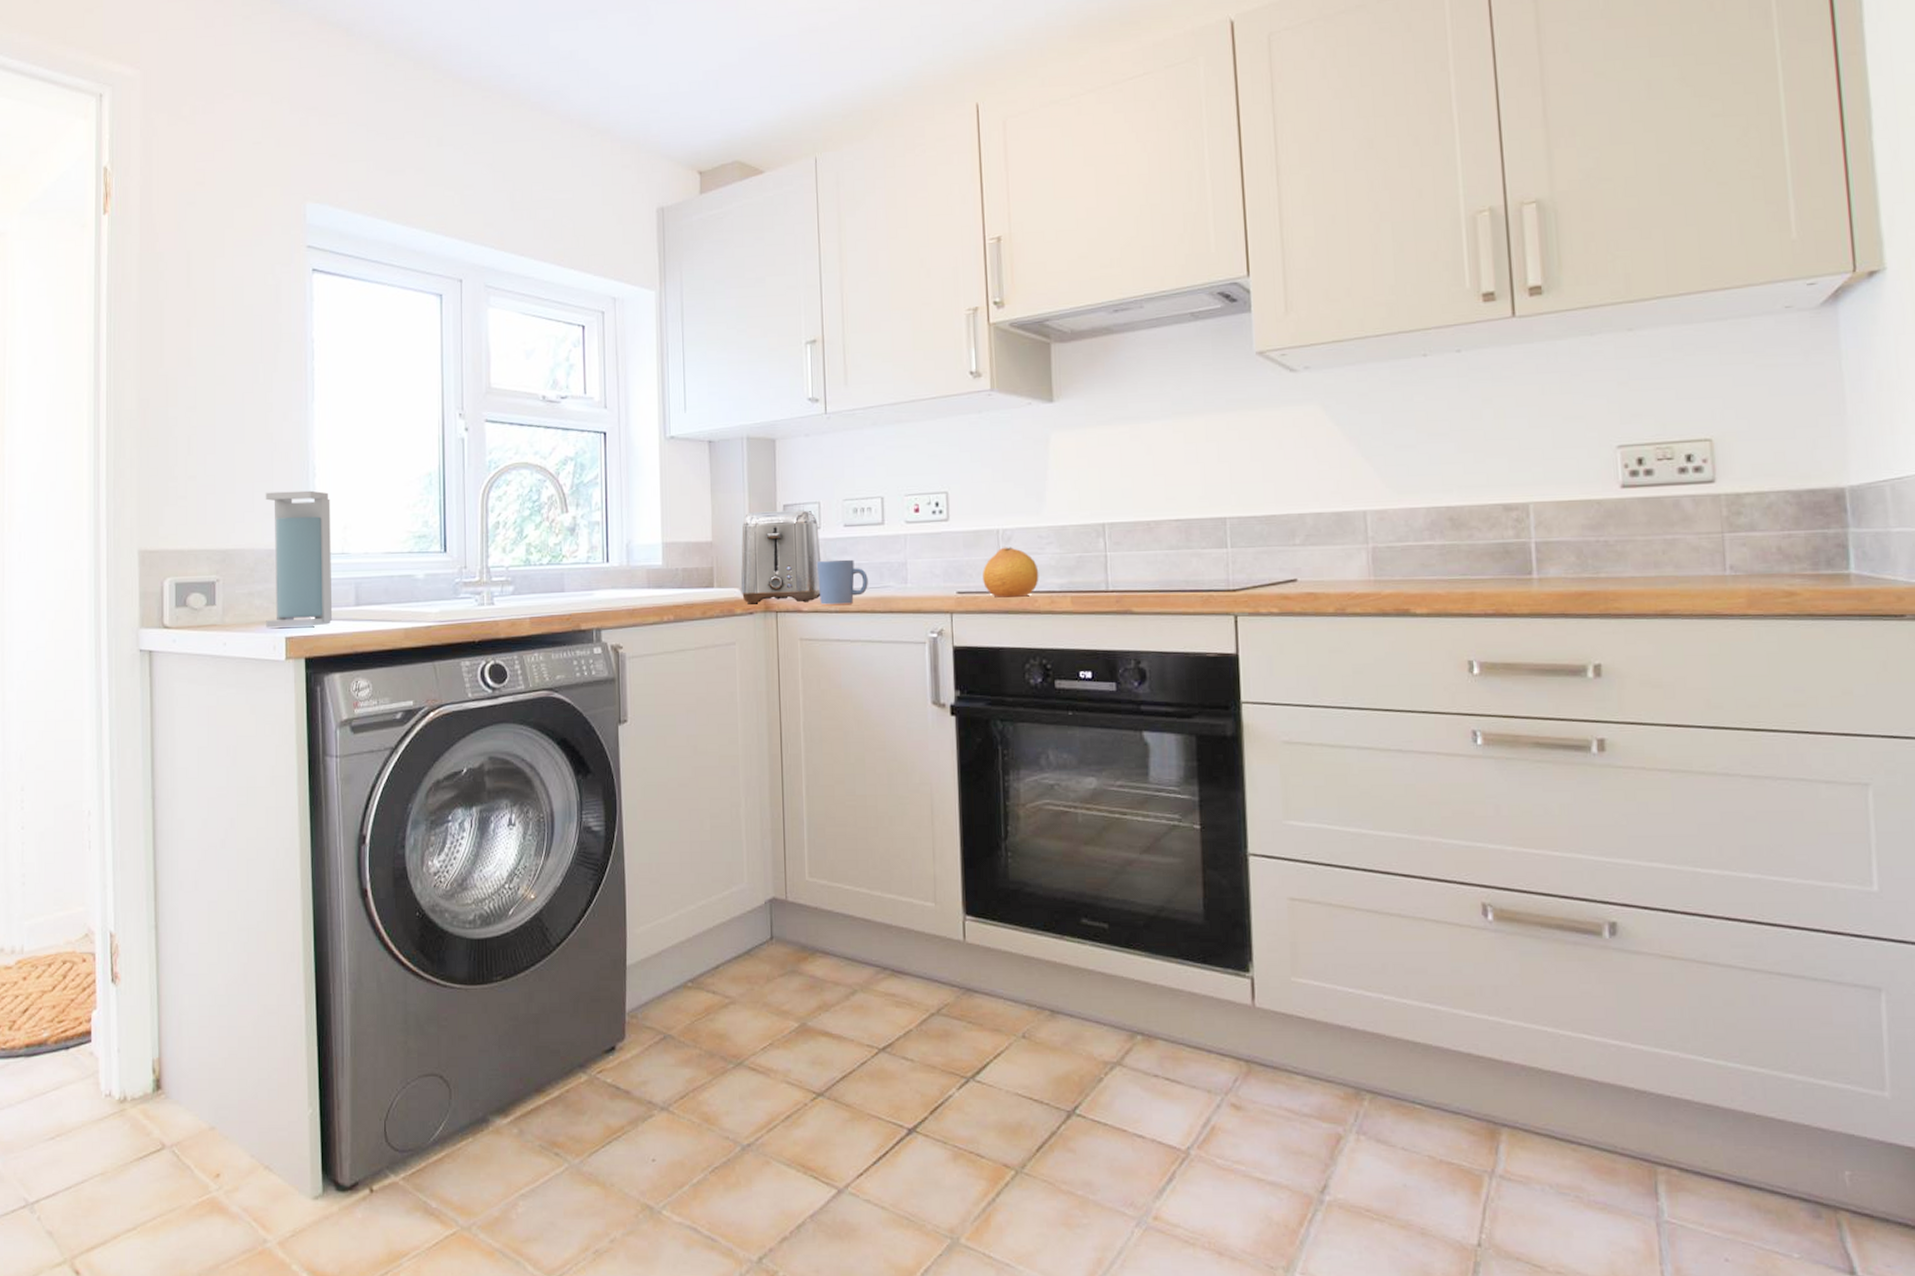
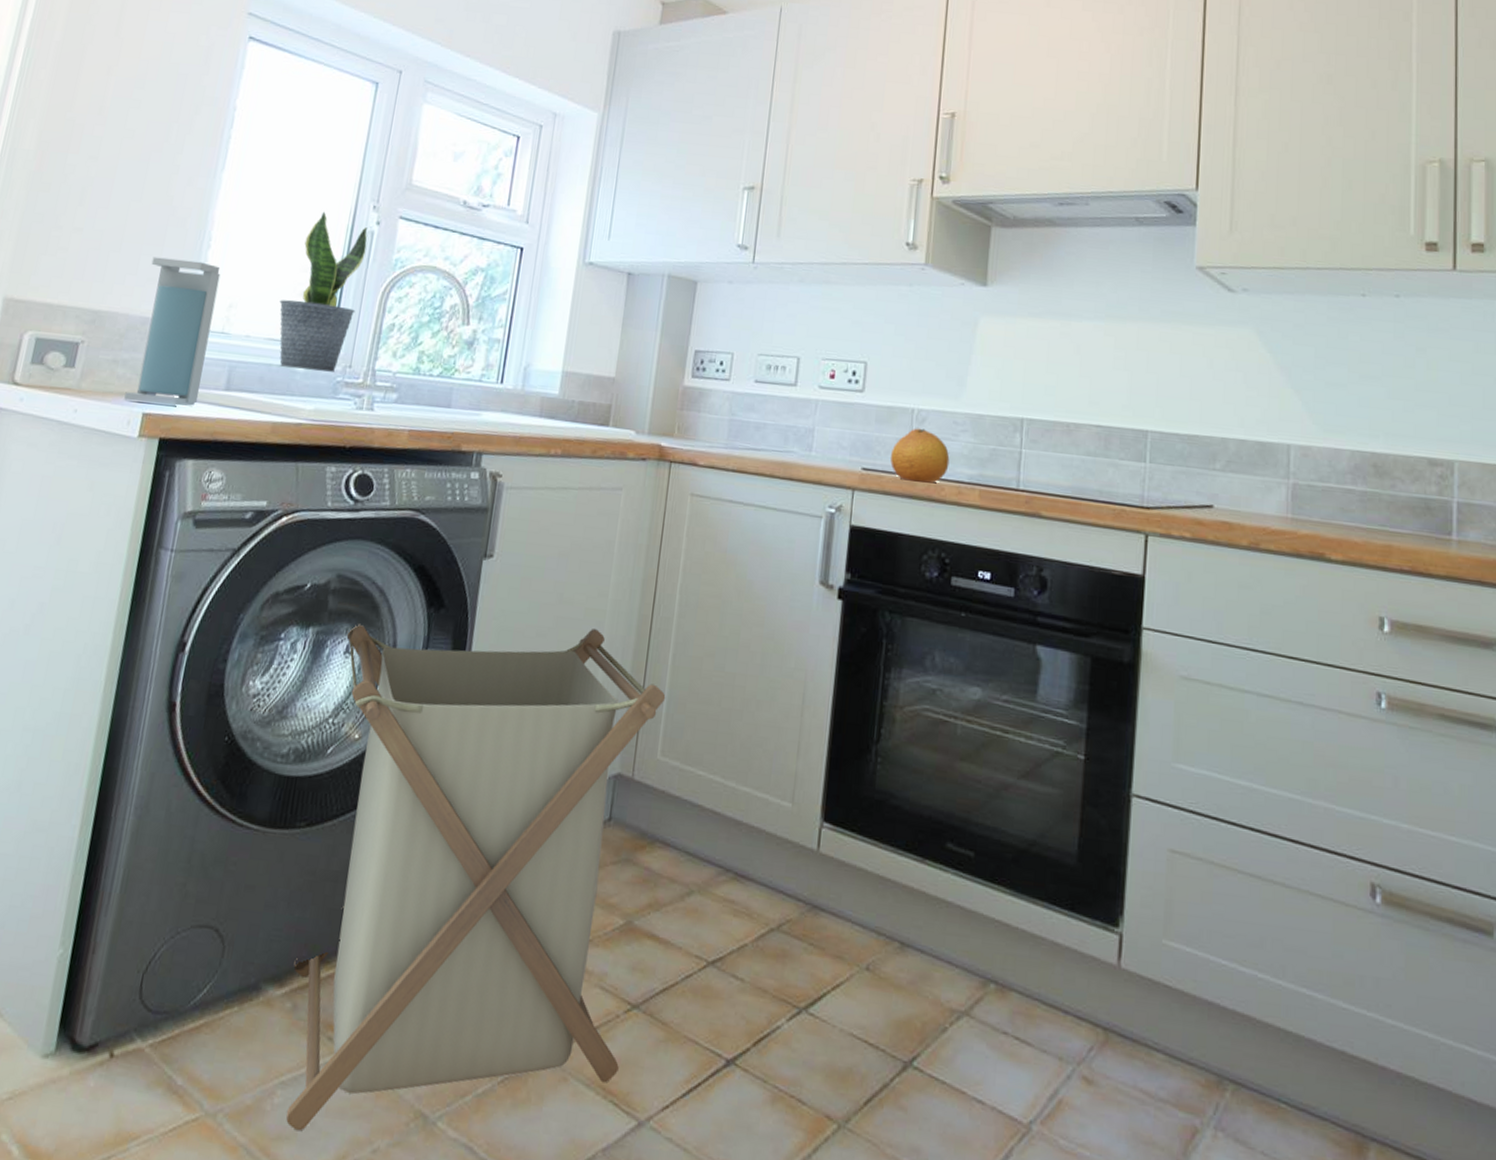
potted plant: none [389,426,461,576] -> present [279,211,368,372]
laundry basket: none [507,773,814,1233] -> present [285,623,666,1131]
toaster: present [740,510,821,604] -> none [636,353,729,457]
mug: present [816,559,868,607] -> none [718,413,772,467]

